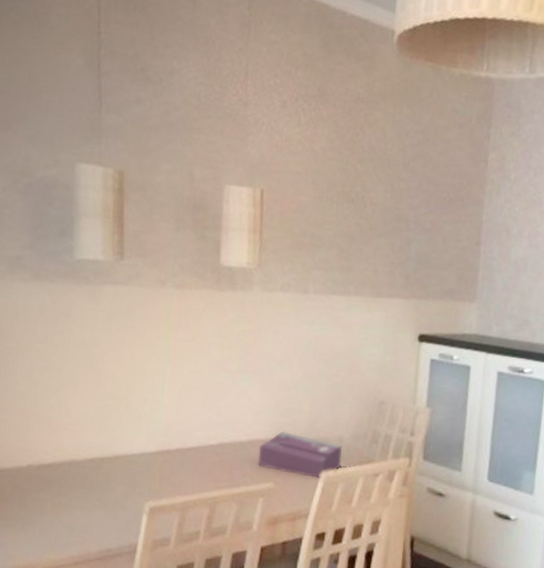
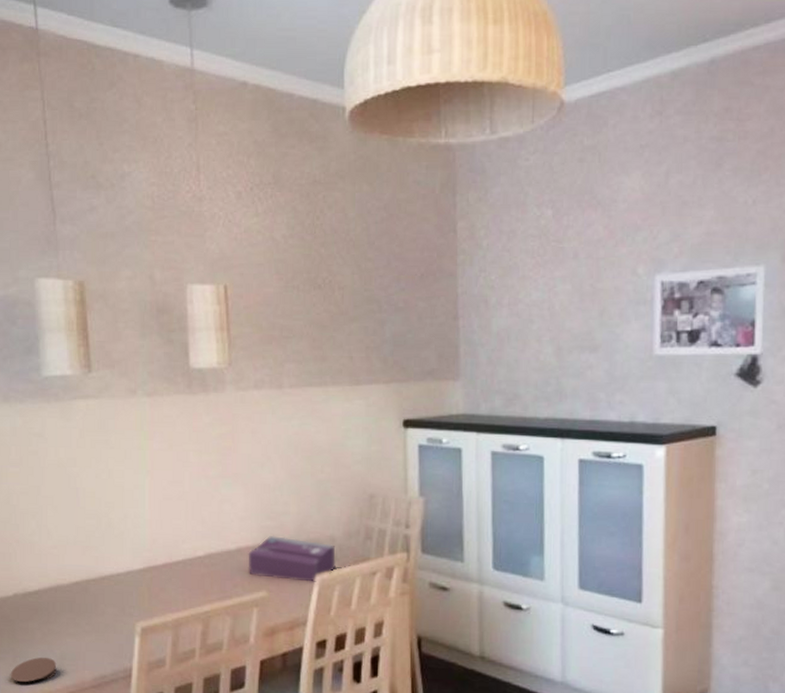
coaster: none [17,527,65,550] -> present [10,657,57,683]

